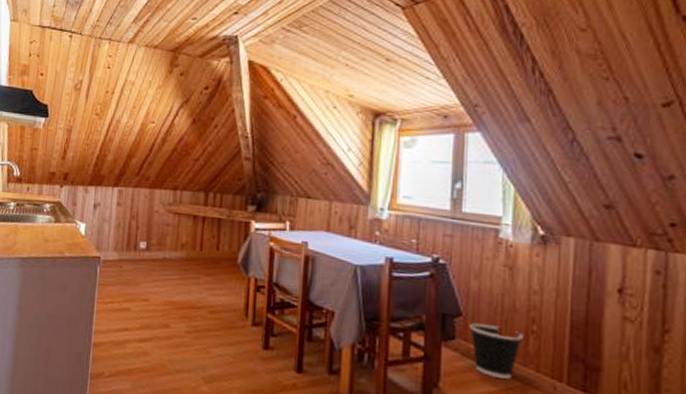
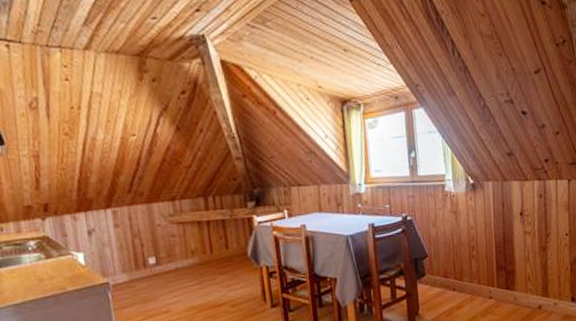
wastebasket: present [469,323,523,379] -> none [433,258,468,297]

